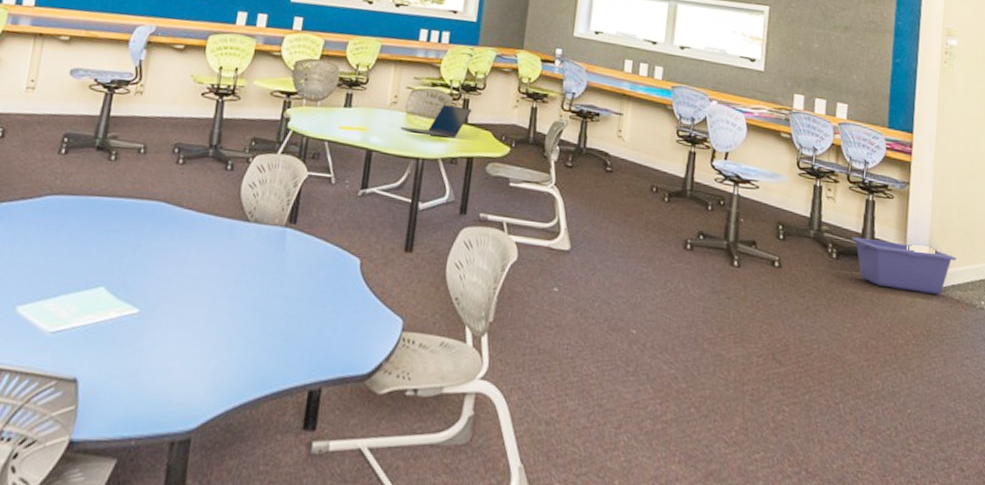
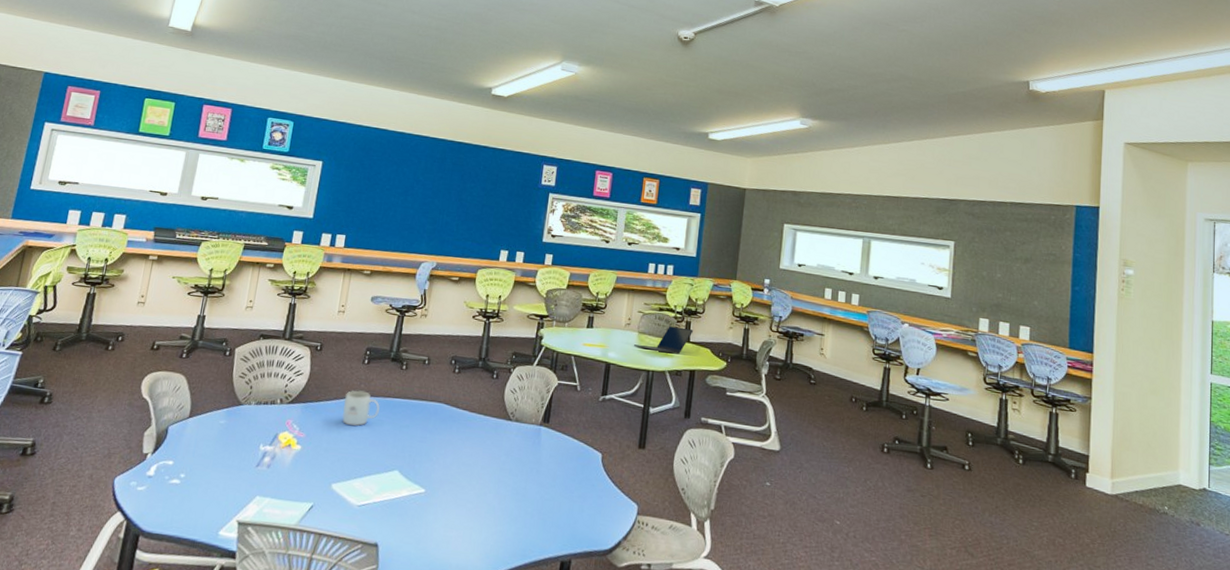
mug: none [30,187,81,233] -> present [341,390,380,426]
storage bin: present [852,237,957,295] -> none [1037,445,1139,500]

